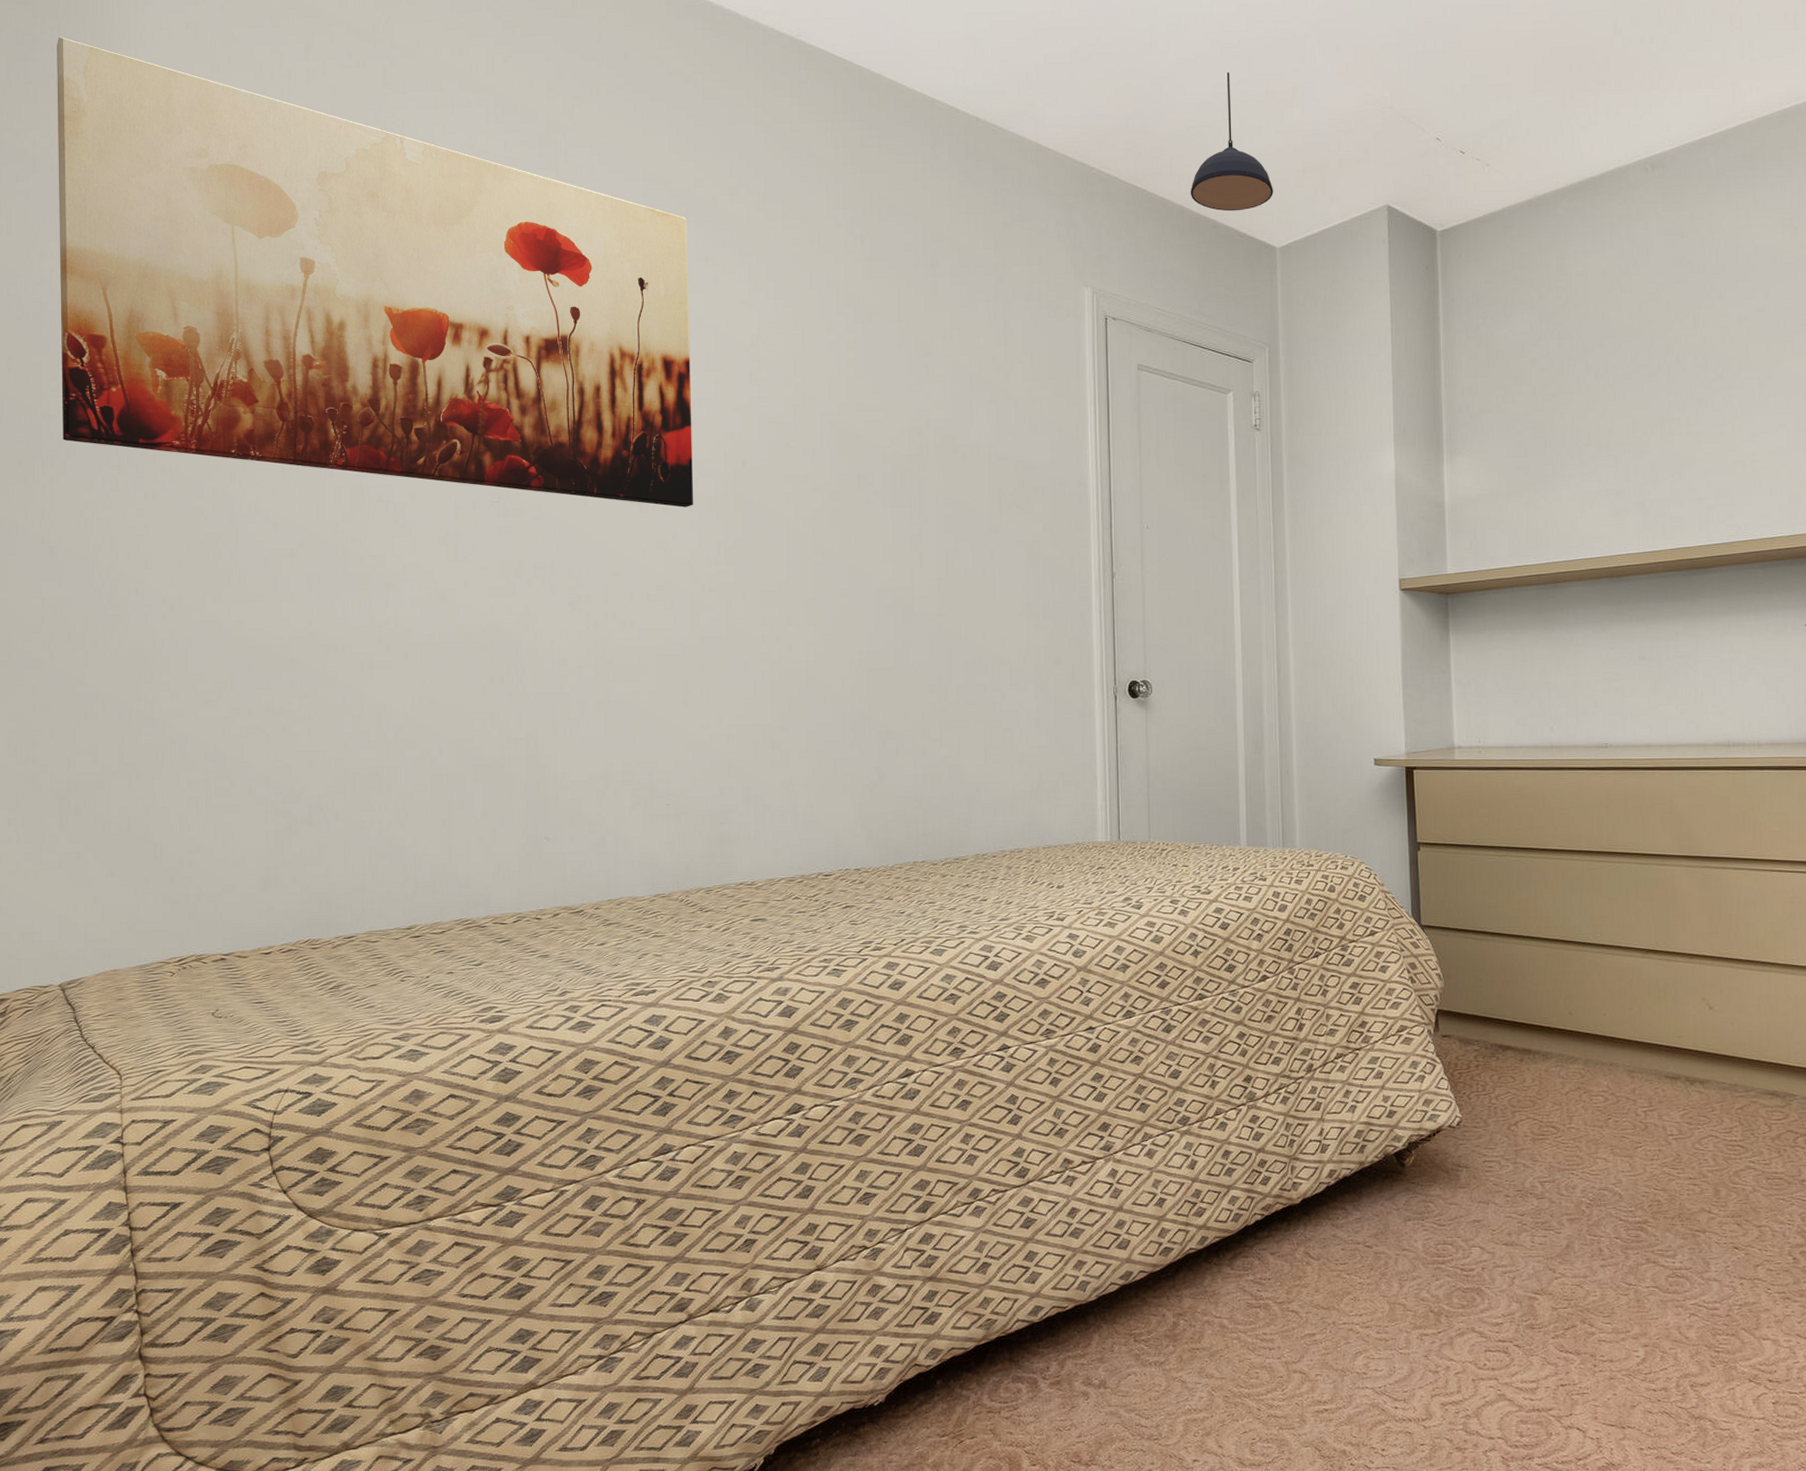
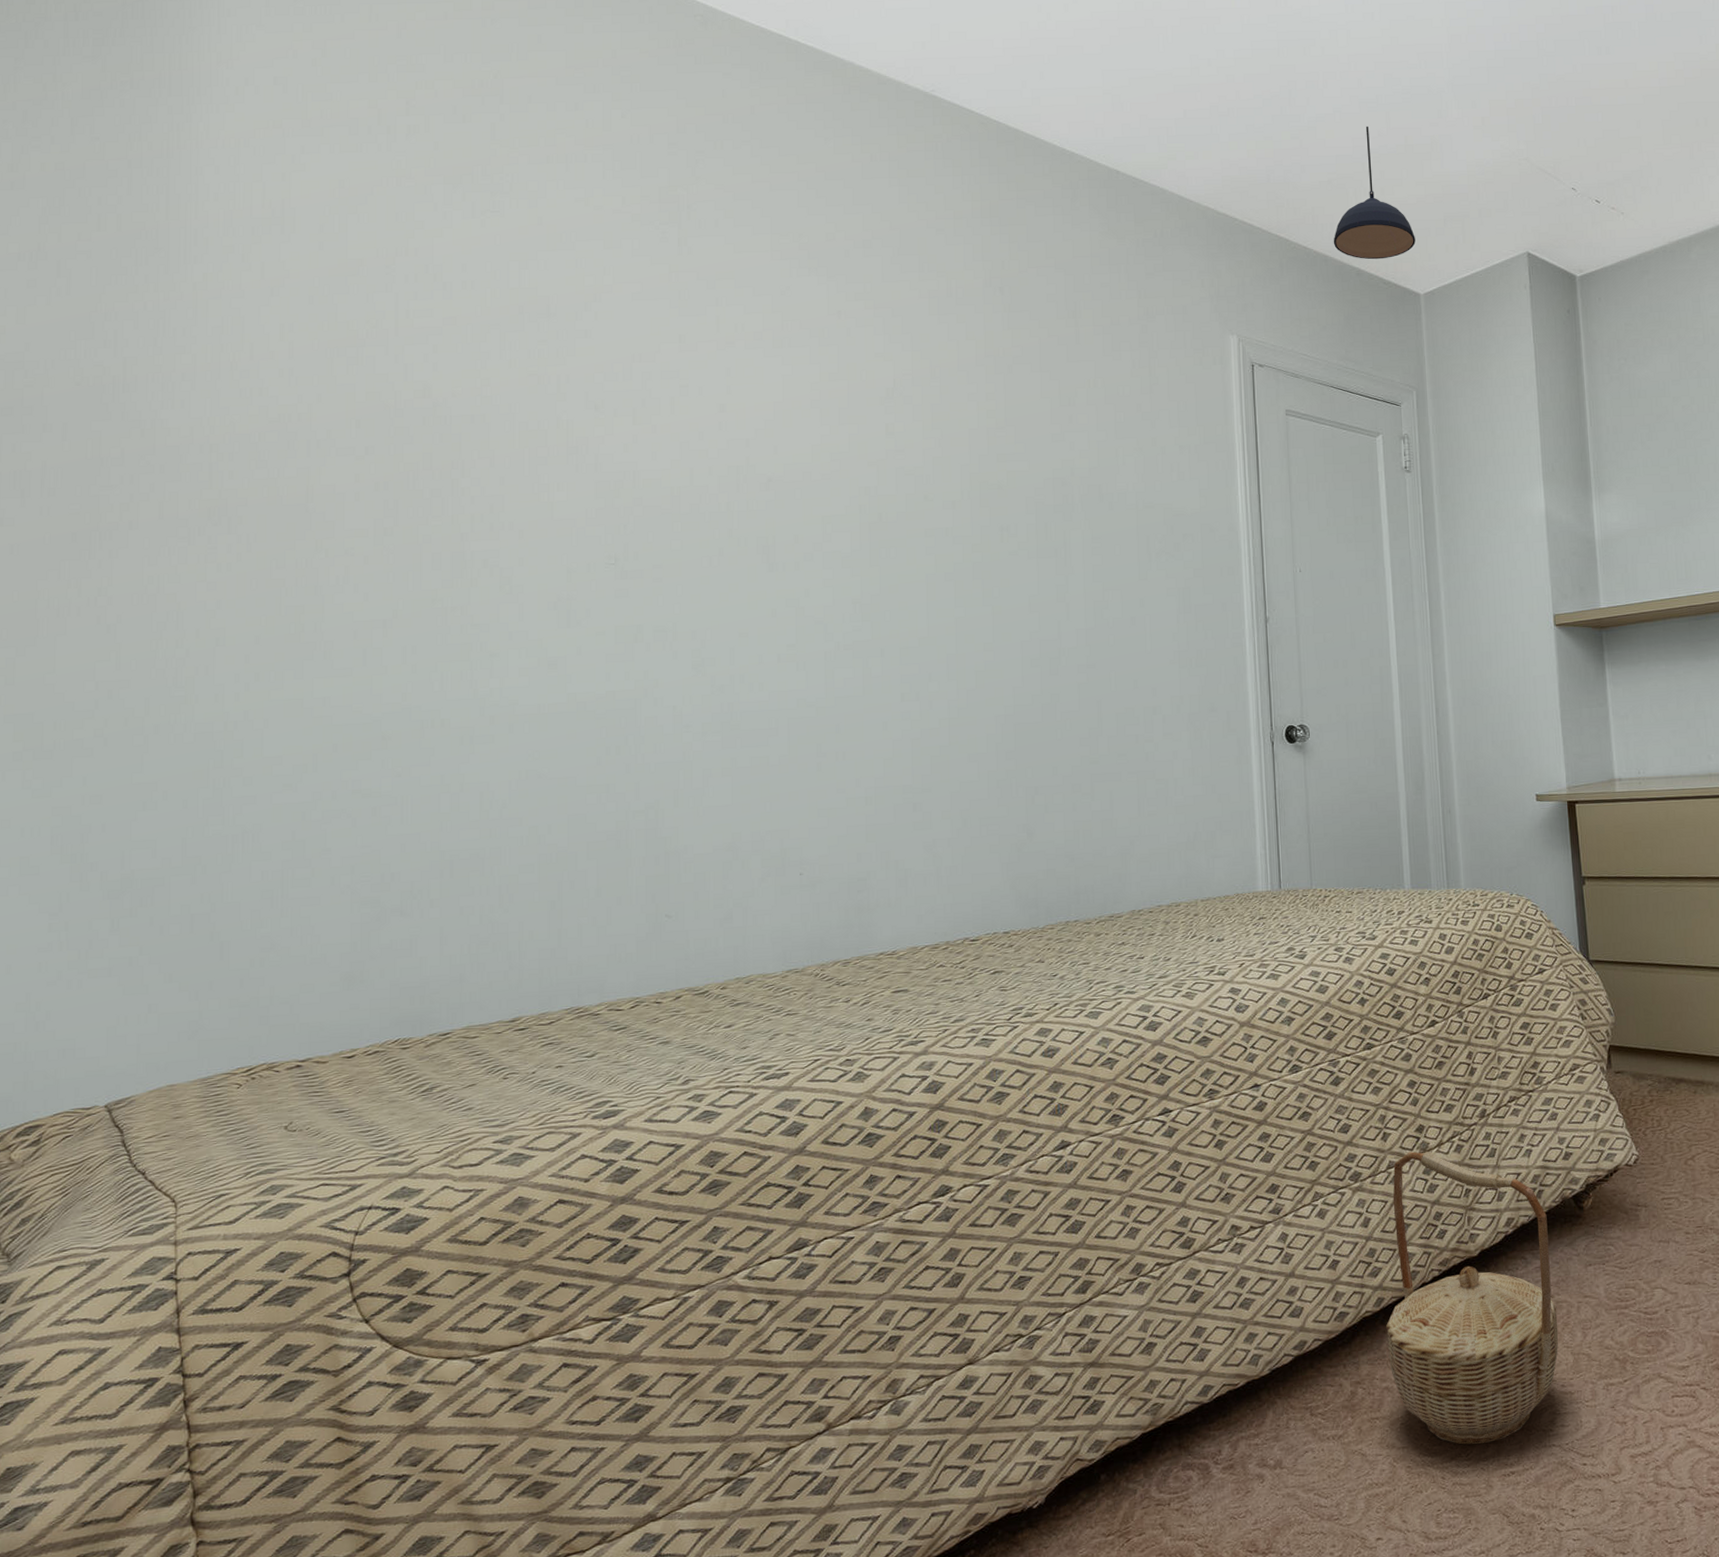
wall art: present [57,36,694,508] -> none [124,91,827,564]
basket: none [1209,1100,1376,1381] -> present [1386,1151,1559,1445]

